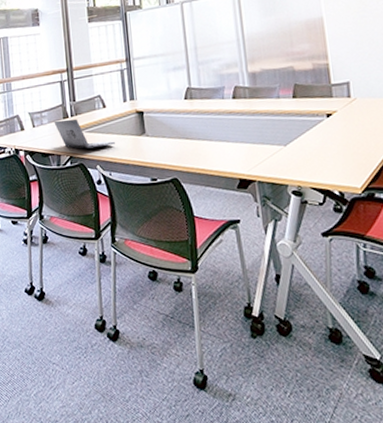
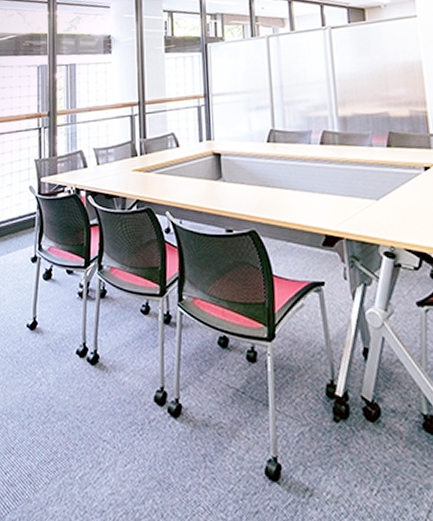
laptop: present [54,119,115,149] -> none [121,158,188,192]

